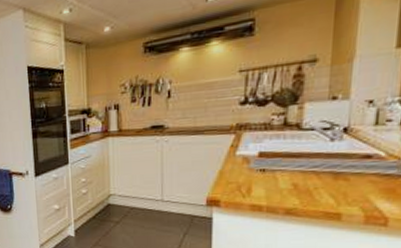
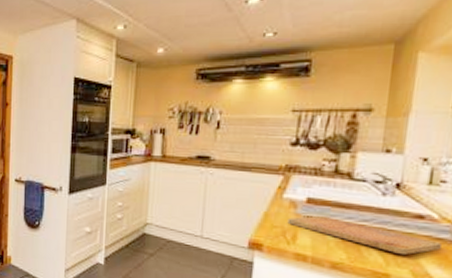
cutting board: none [242,167,389,194] -> present [287,215,441,256]

